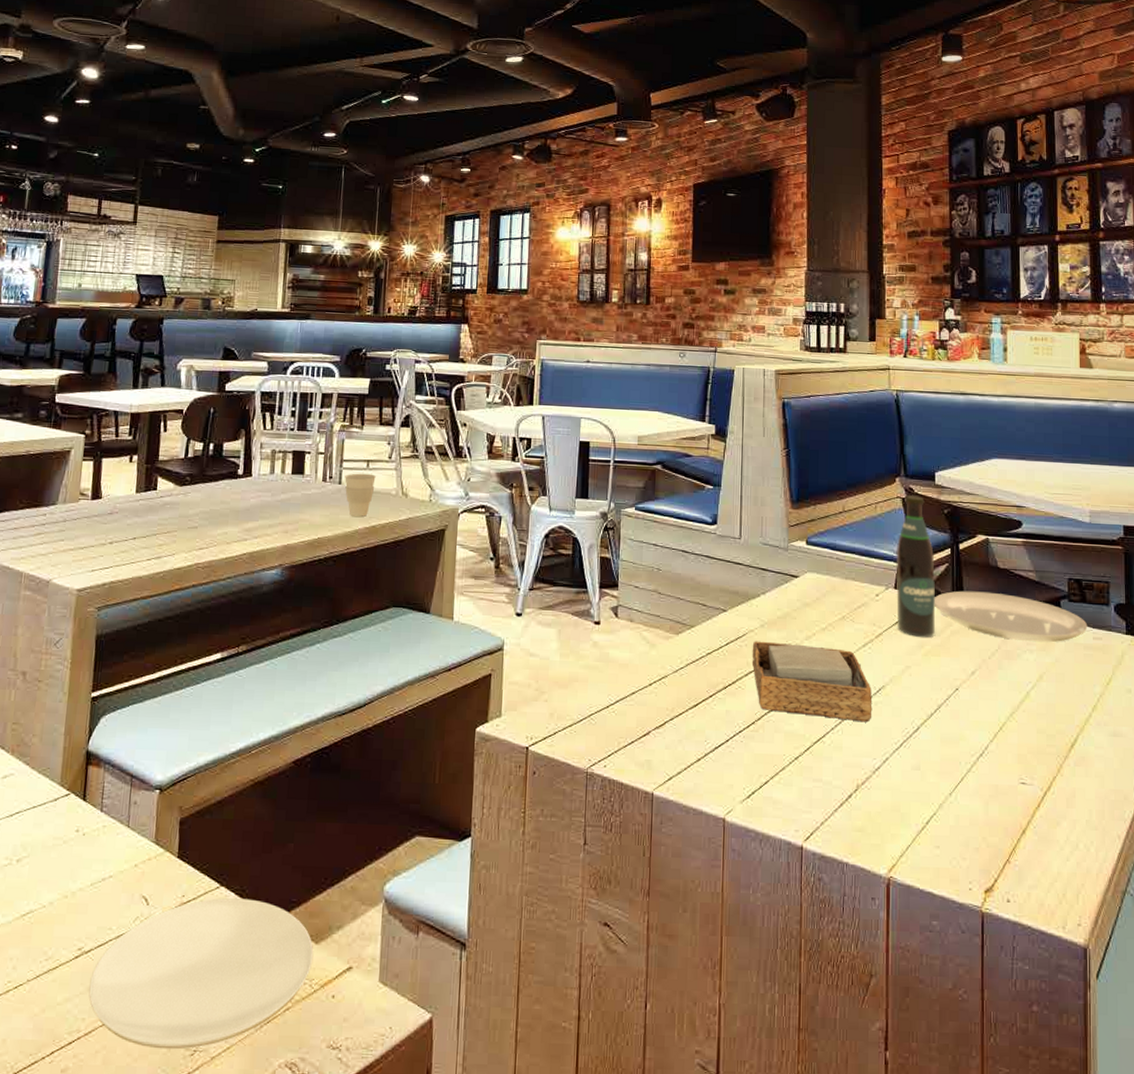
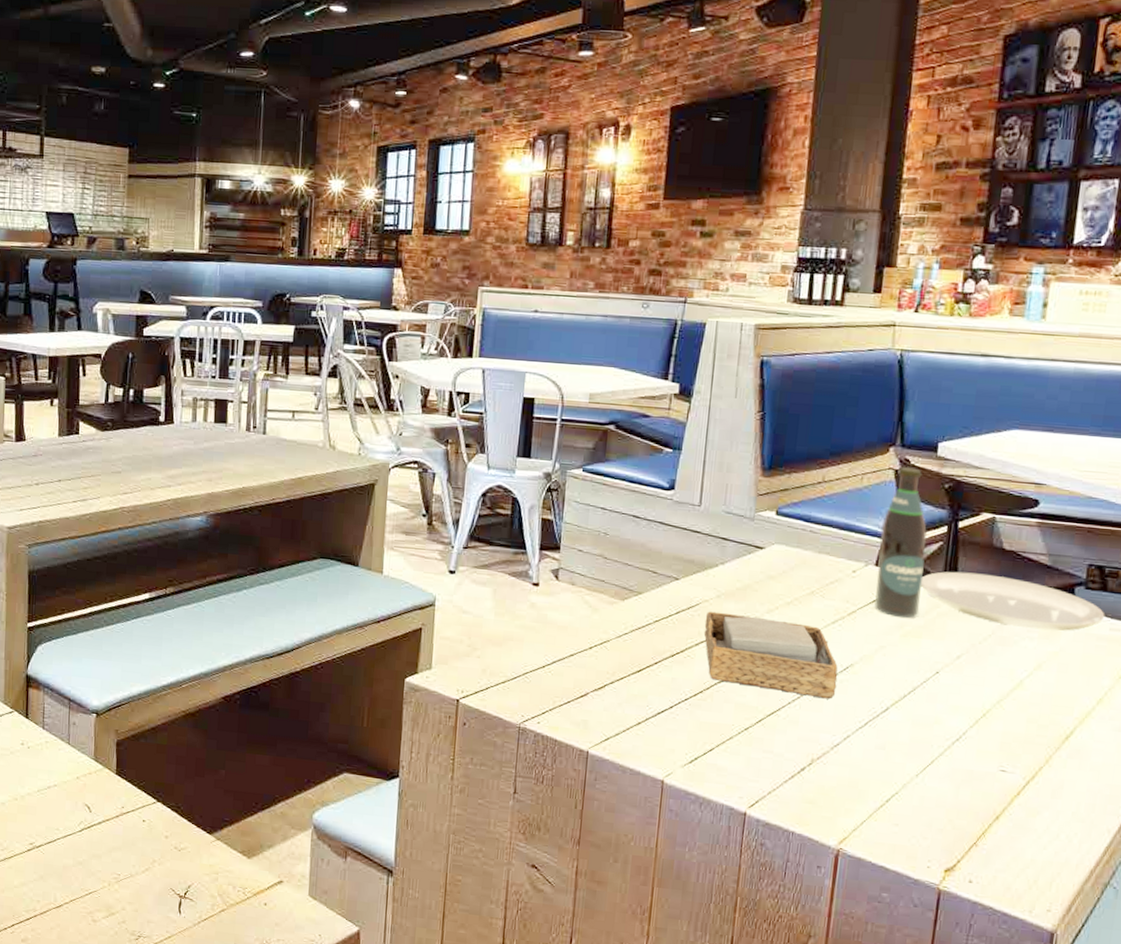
plate: present [88,898,314,1050] -> none [42,811,247,934]
cup: present [345,473,376,518] -> none [269,423,302,469]

